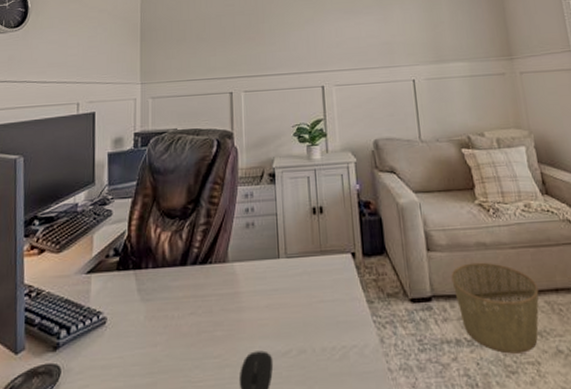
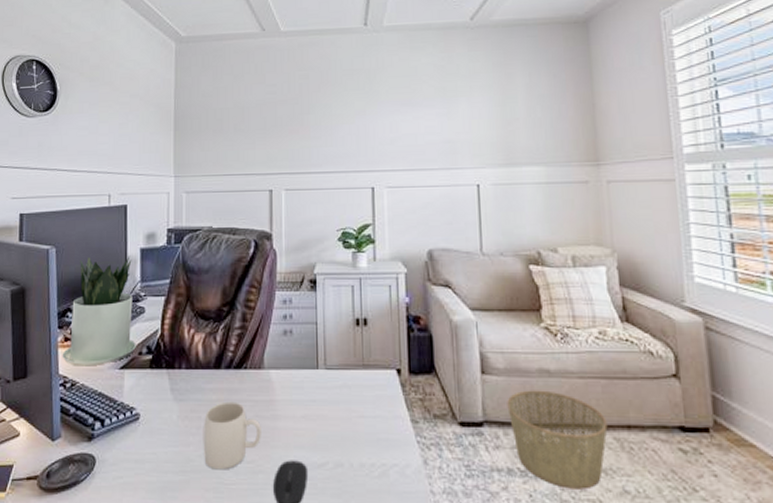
planter: none [27,160,103,274] -> present [62,256,136,367]
mug: none [170,297,227,368] -> present [203,401,261,470]

